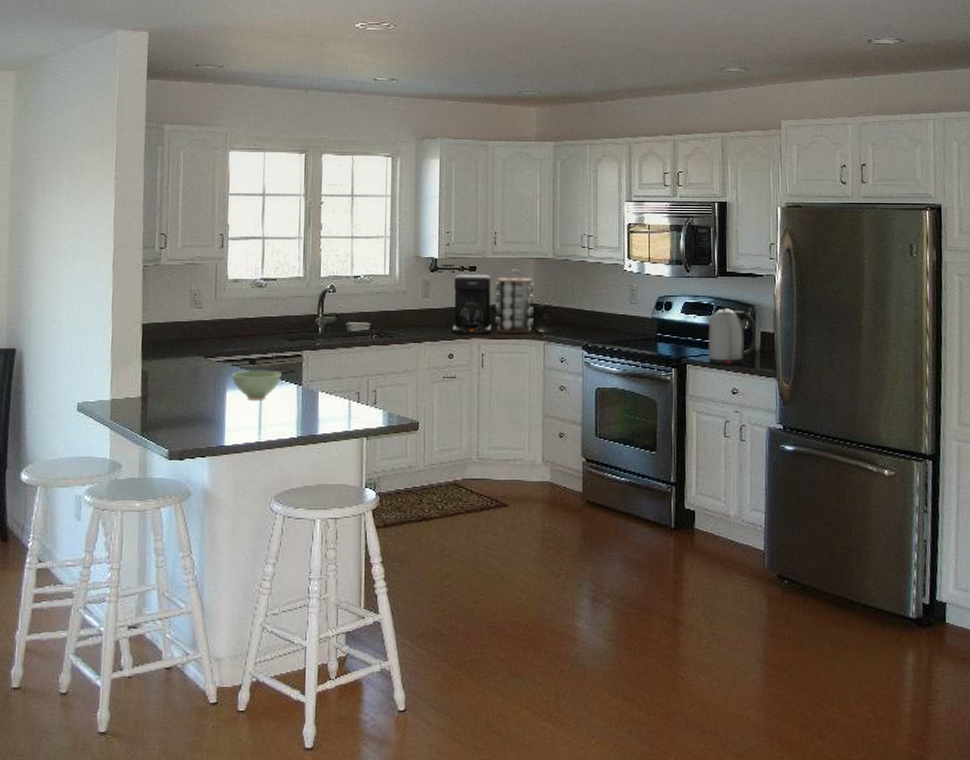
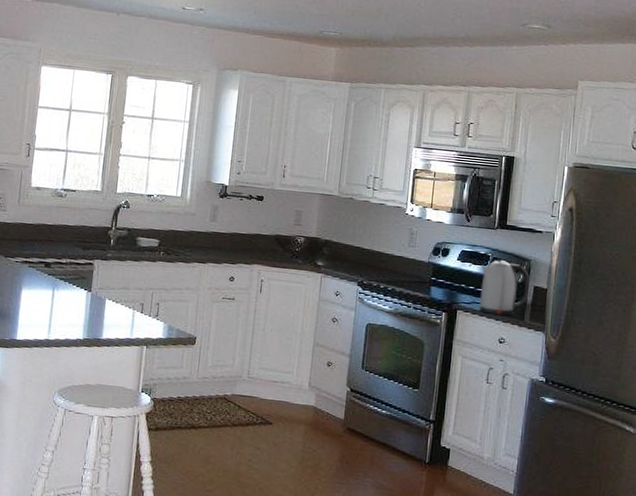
bowl: present [231,370,281,400] -> none [27,272,73,302]
coffee maker: present [451,274,491,334] -> none [234,202,276,262]
spice rack: present [495,269,535,334] -> none [276,202,317,265]

